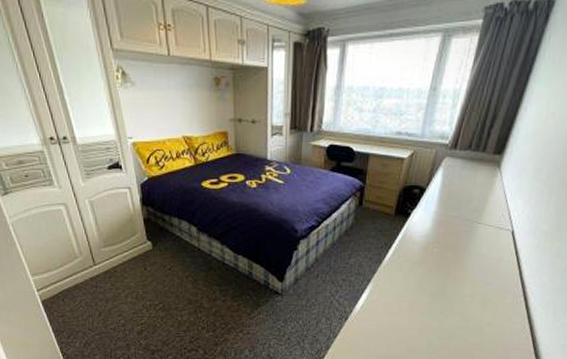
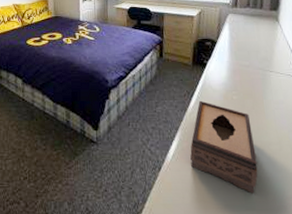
tissue box: none [379,252,448,341] -> present [190,100,258,194]

